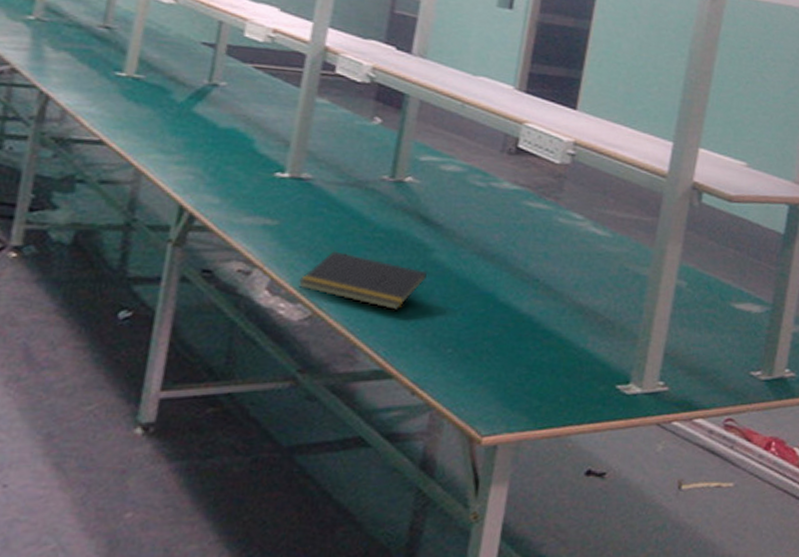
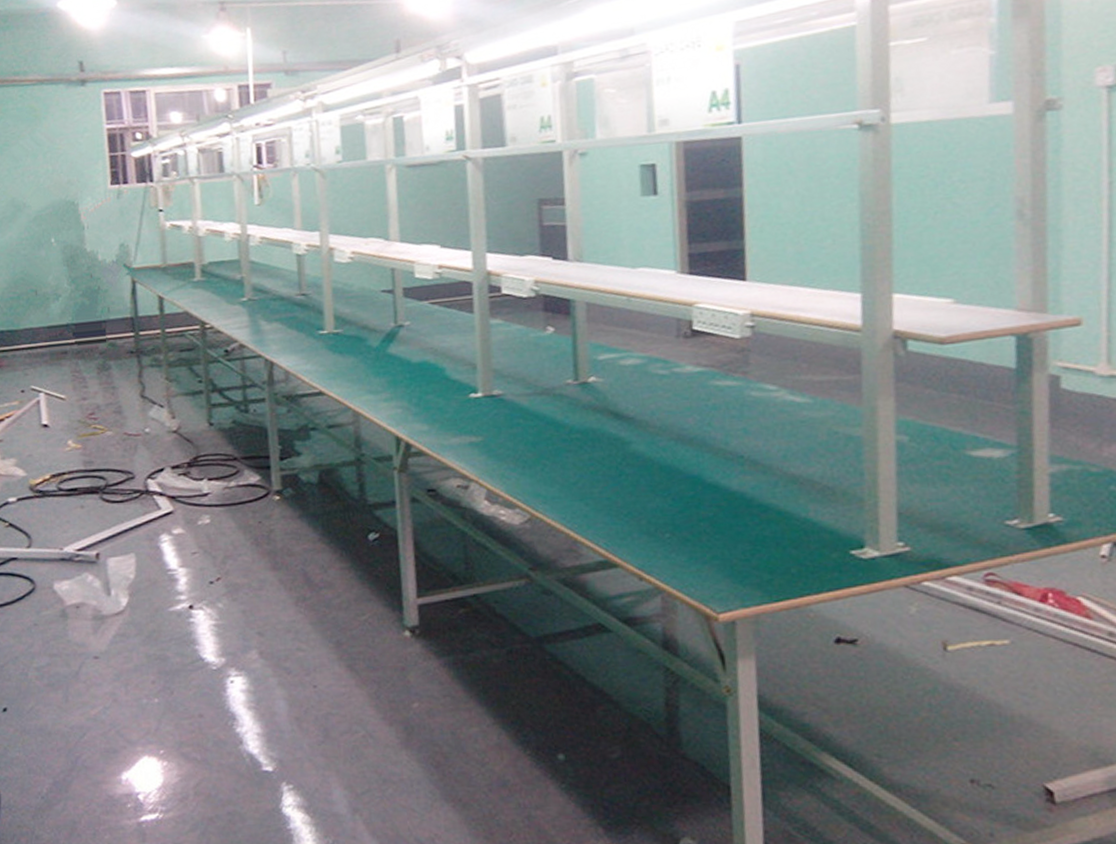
notepad: present [298,251,427,310] -> none [512,456,629,504]

